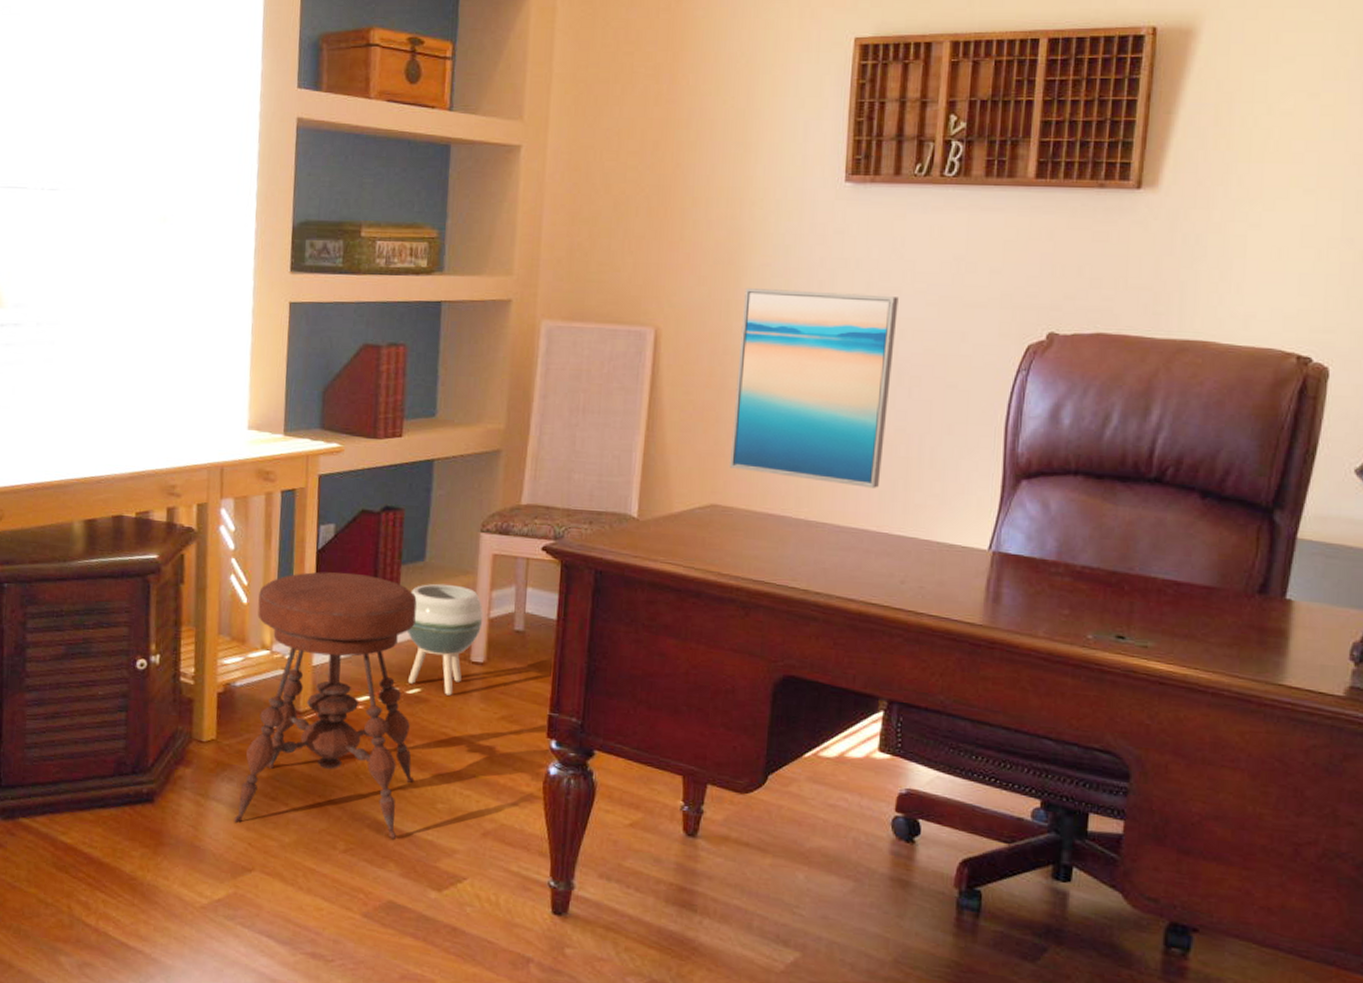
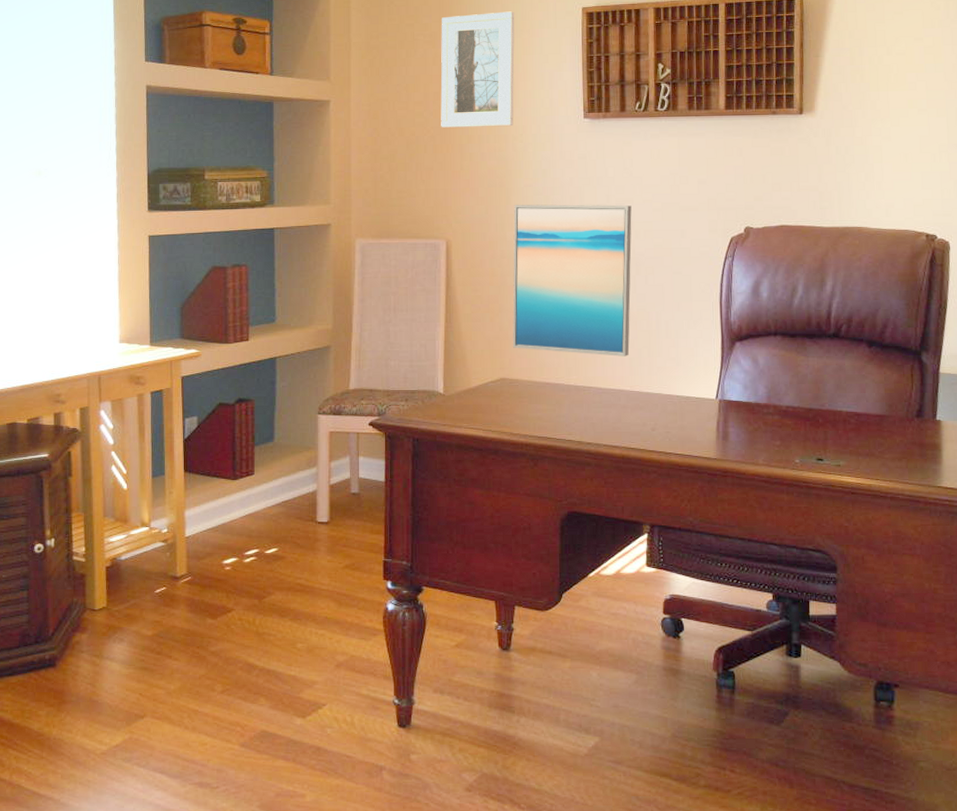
stool: present [234,571,417,840] -> none [126,456,277,678]
planter: present [406,583,484,696] -> none [262,459,325,552]
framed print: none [659,40,766,188] -> present [440,11,515,128]

